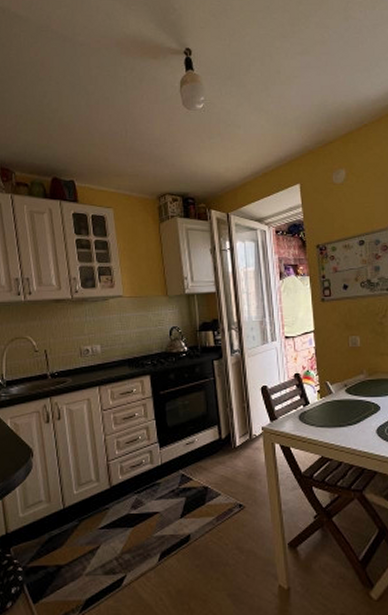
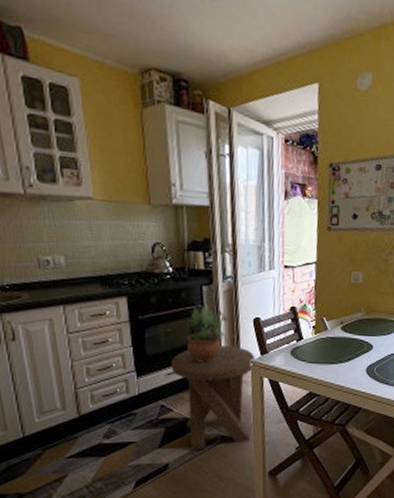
music stool: none [189,414,268,520] -> present [171,345,256,450]
potted plant: none [199,378,240,431] -> present [183,305,230,362]

